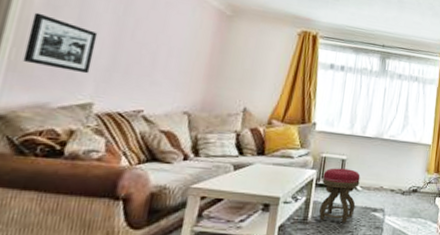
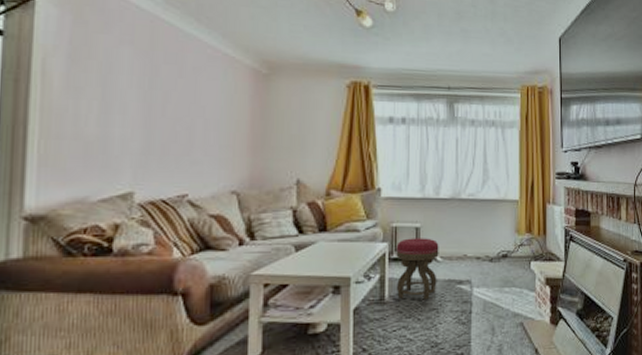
picture frame: present [22,12,98,74] -> none [53,97,126,160]

